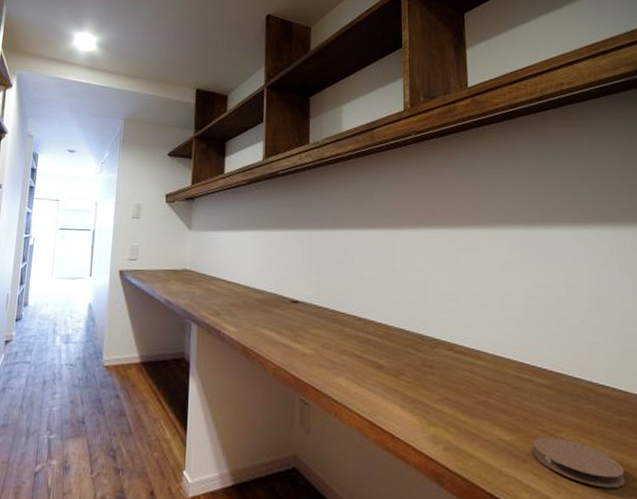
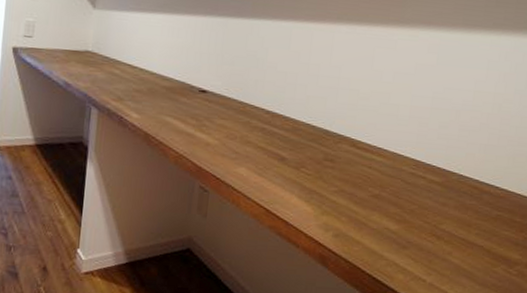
coaster: present [534,437,625,489] -> none [415,227,491,272]

